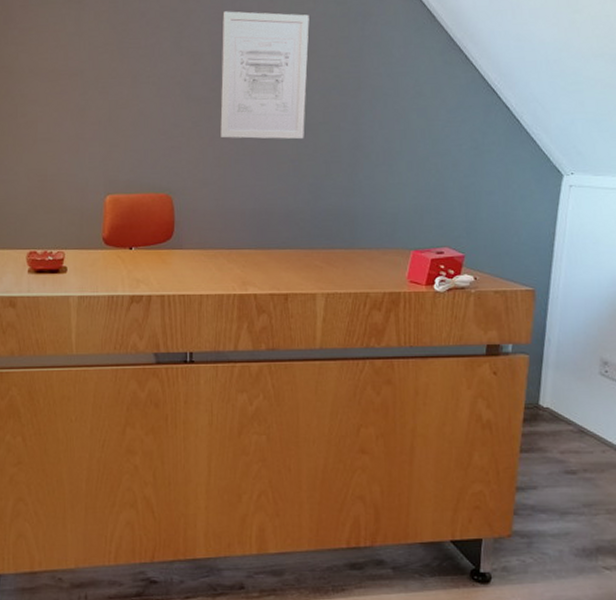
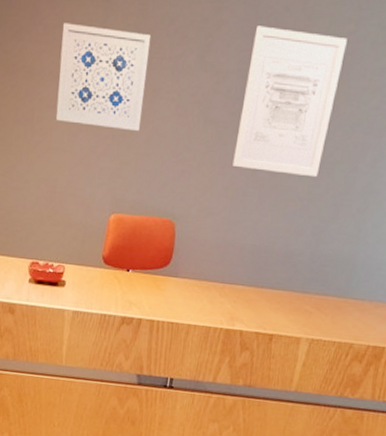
wall art: none [37,24,125,116] -> present [56,23,152,132]

